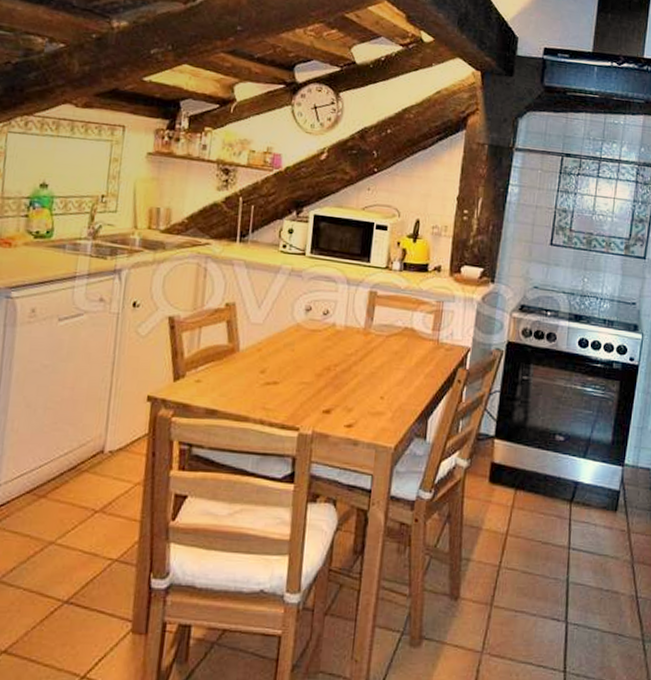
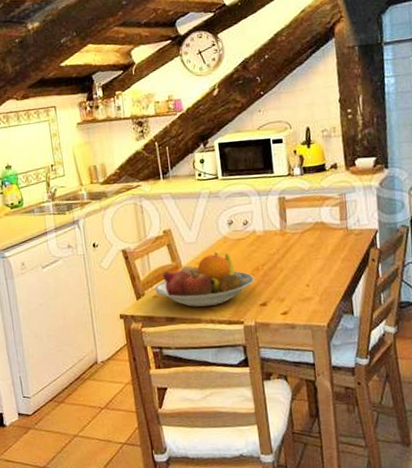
fruit bowl: none [198,340,323,404] -> present [154,252,255,307]

